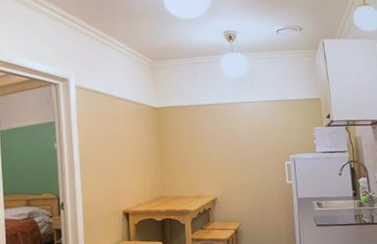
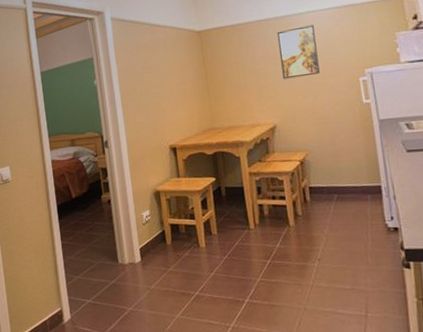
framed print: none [222,113,255,158] -> present [277,25,320,80]

